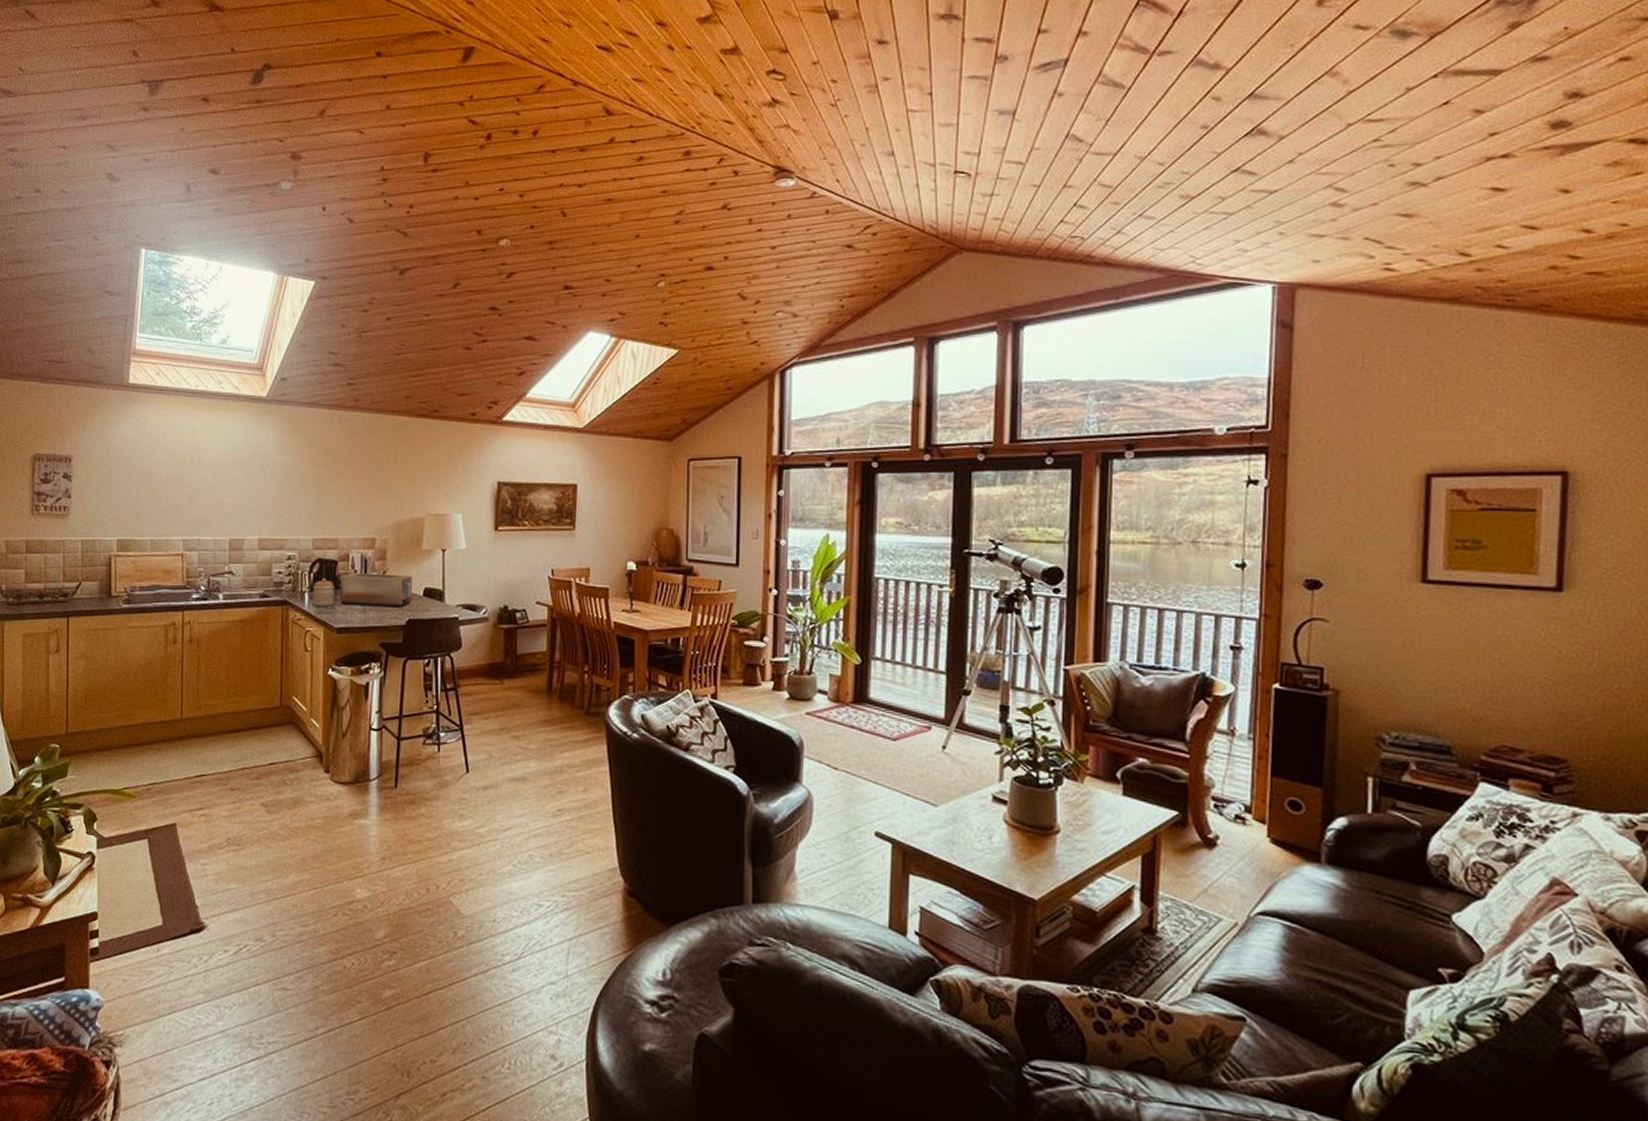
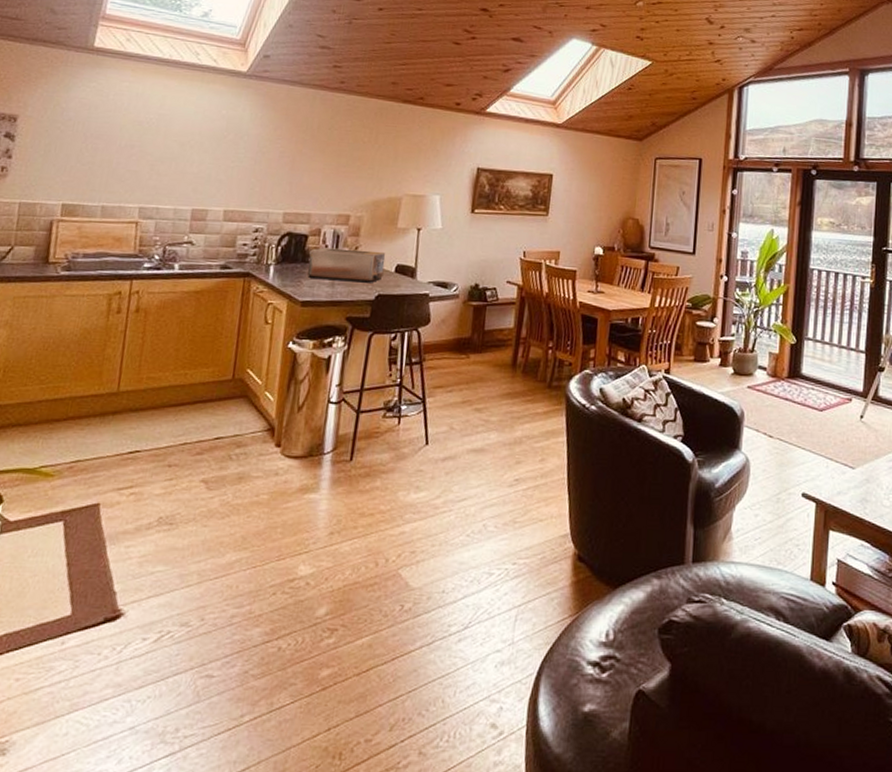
jar: present [312,577,335,606] -> none [277,251,303,280]

